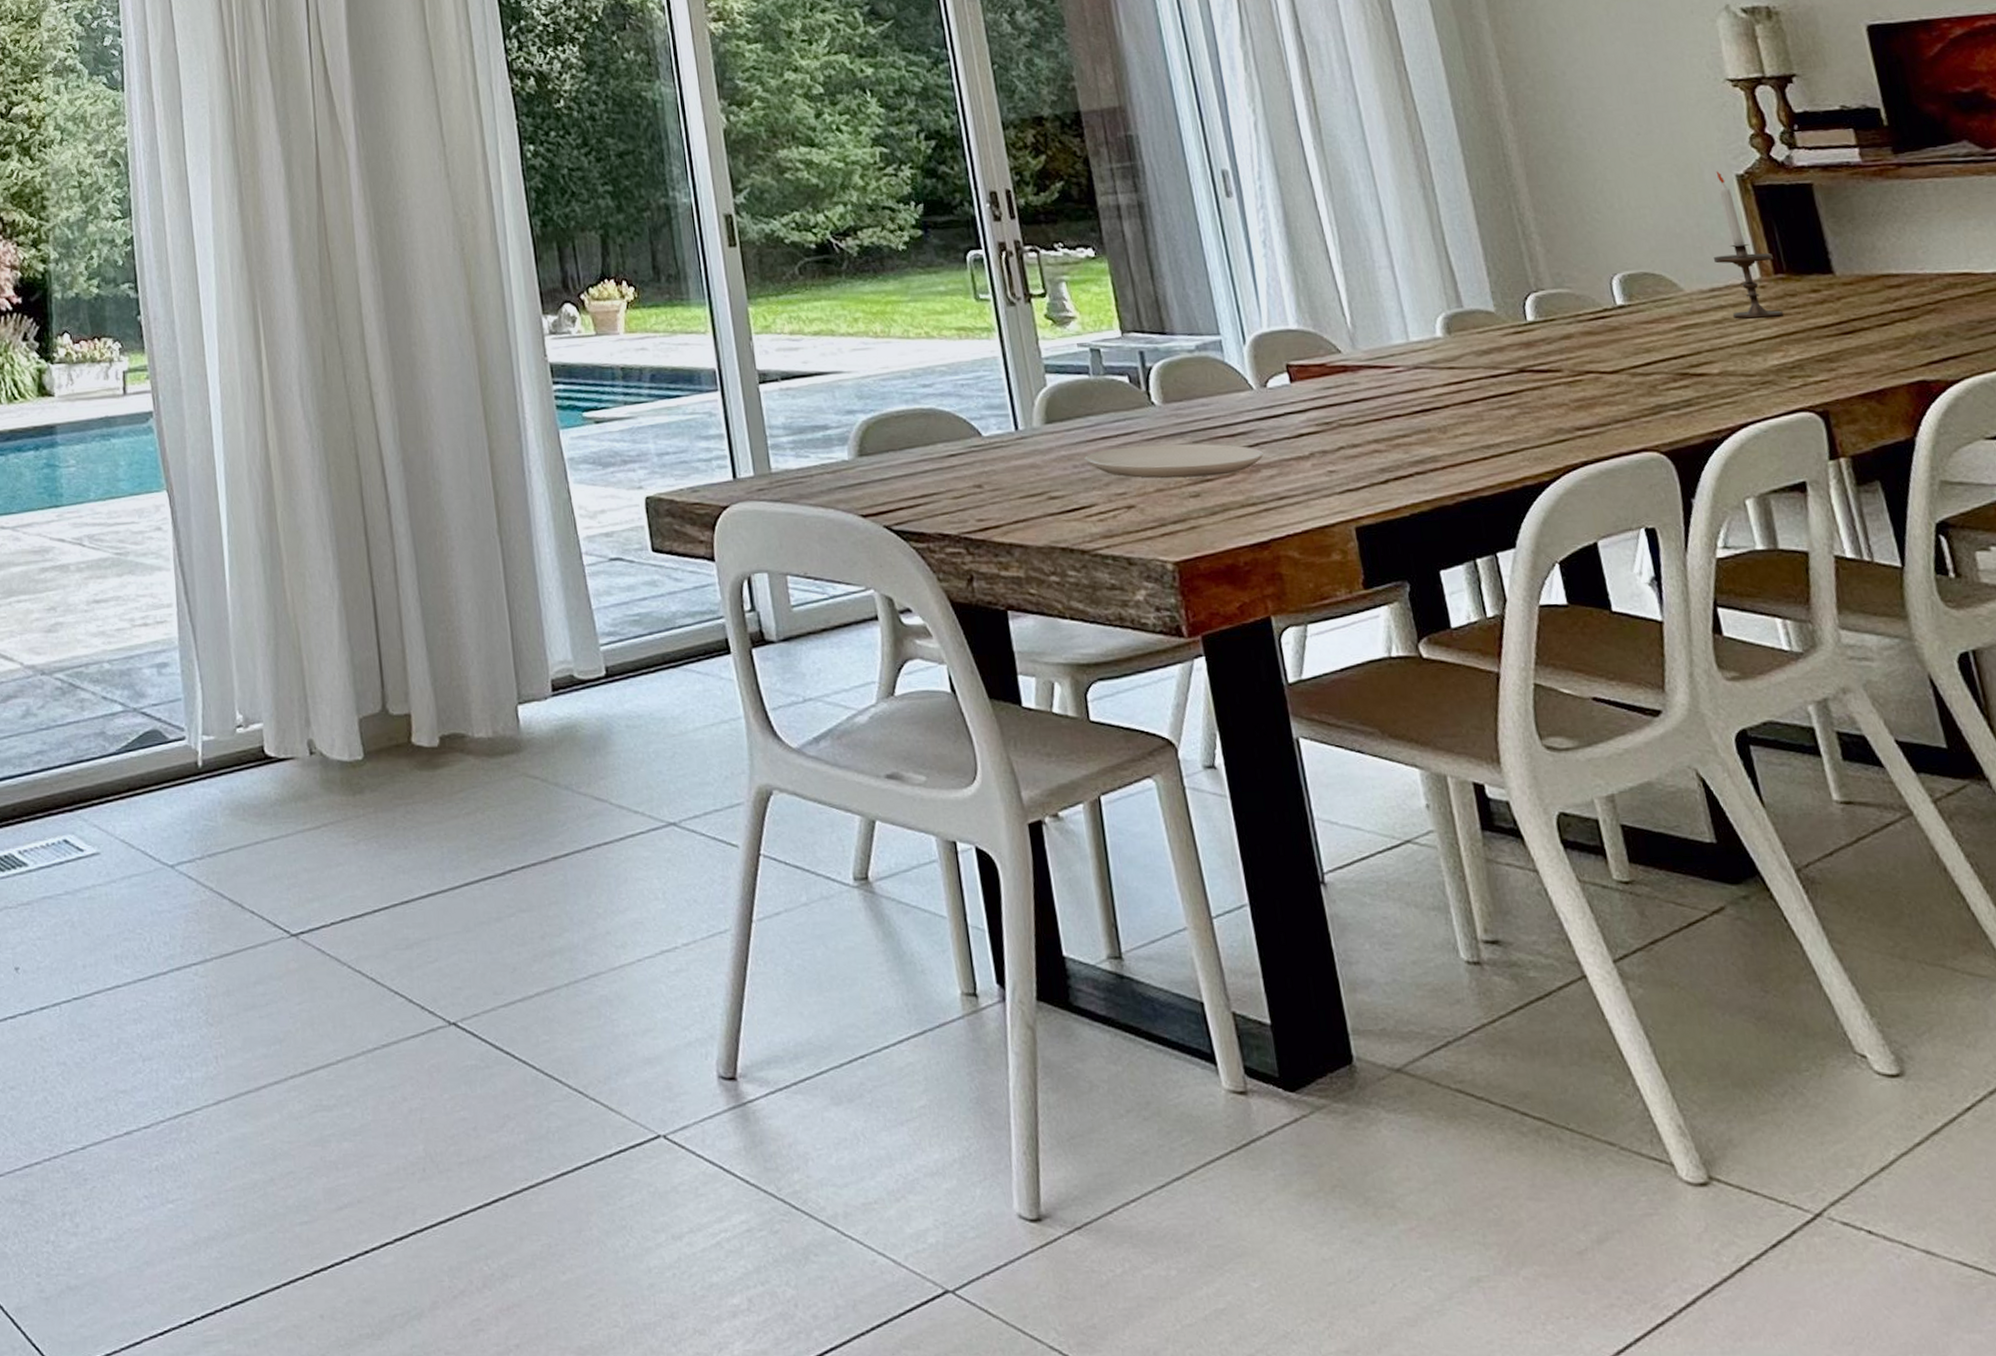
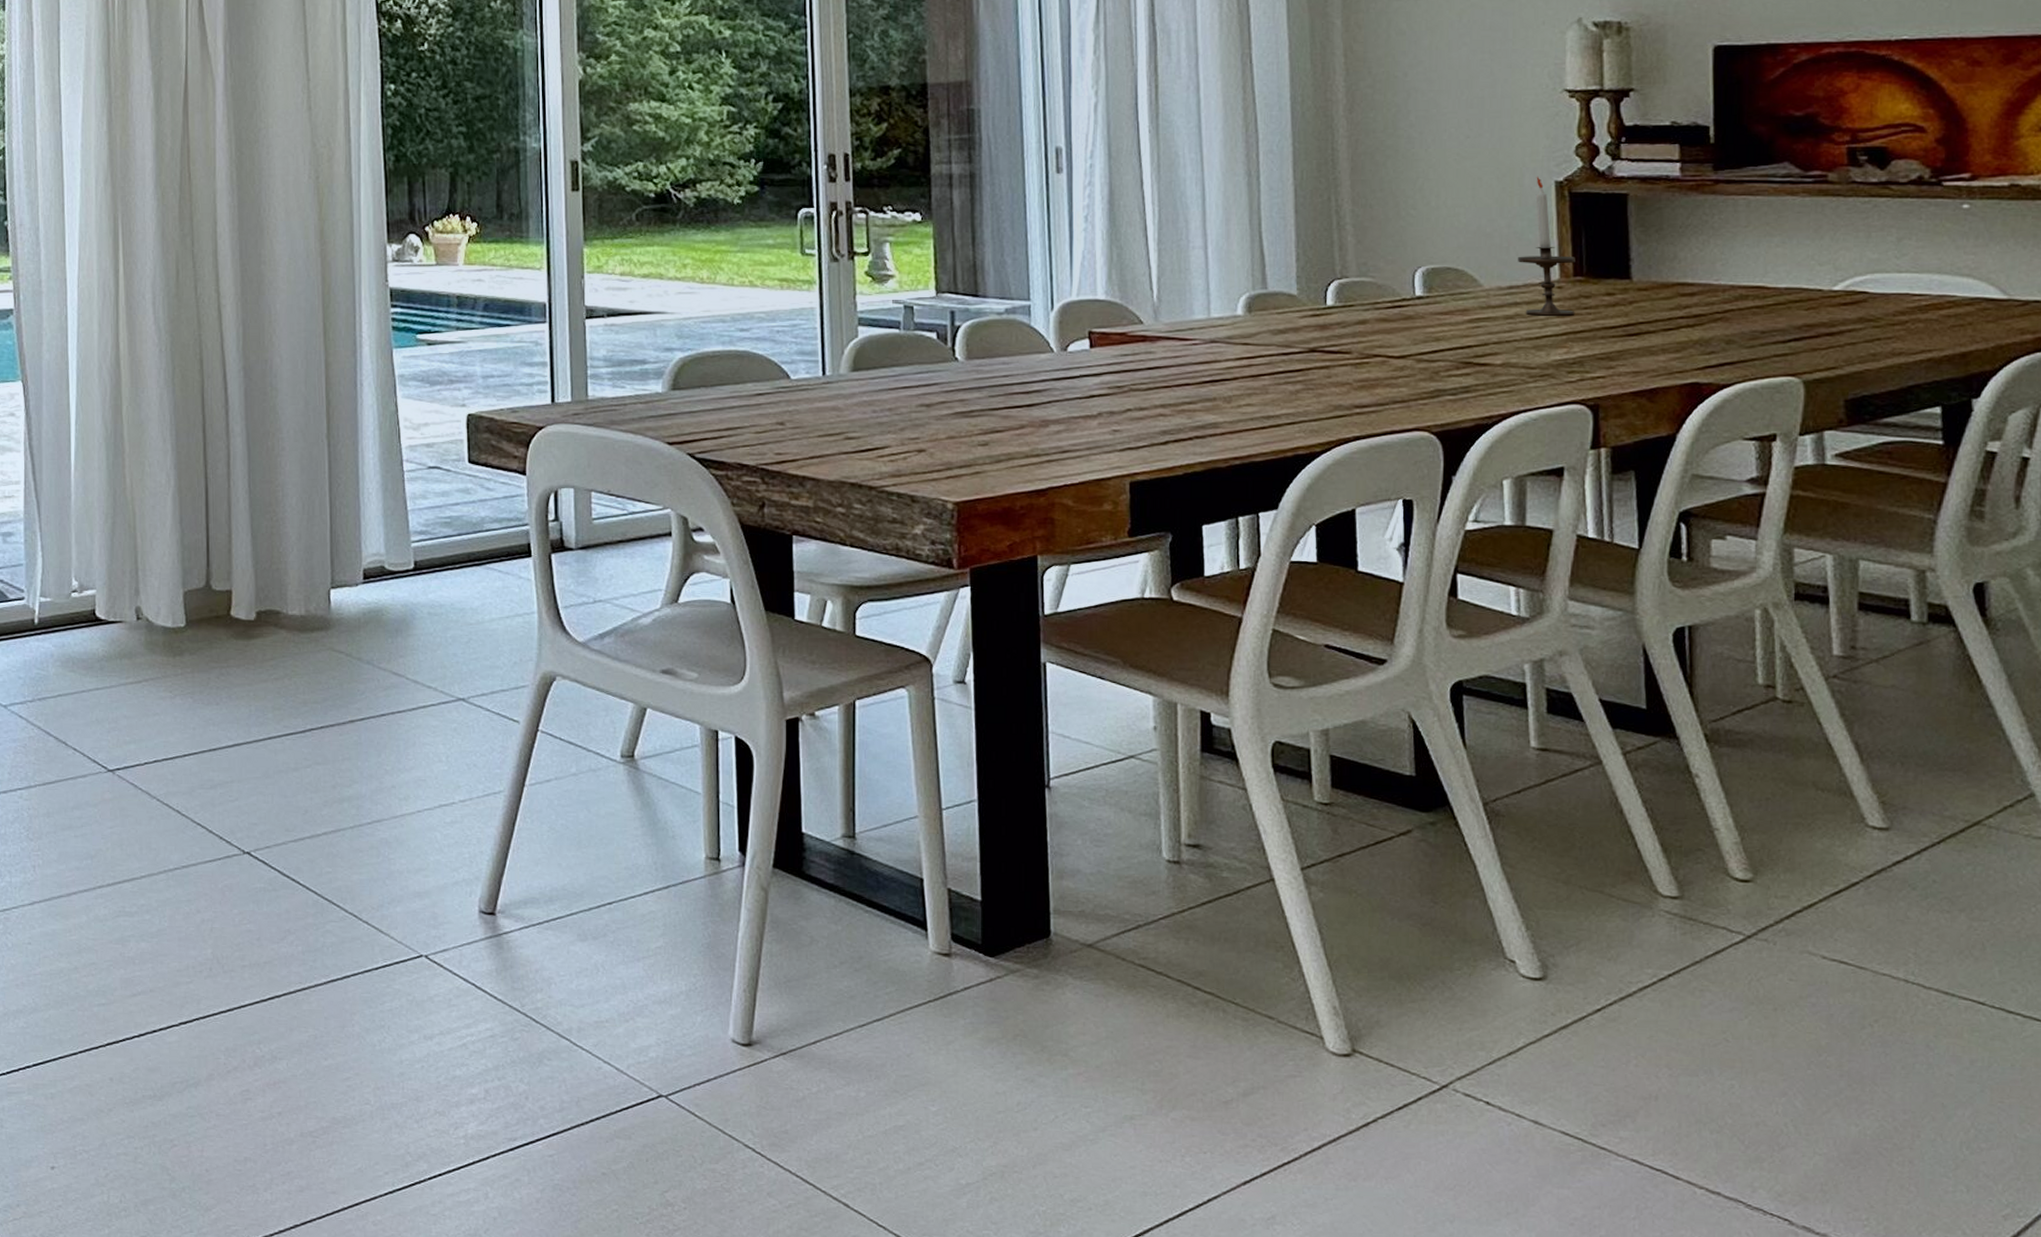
plate: present [1085,443,1264,479] -> none [884,397,1054,428]

